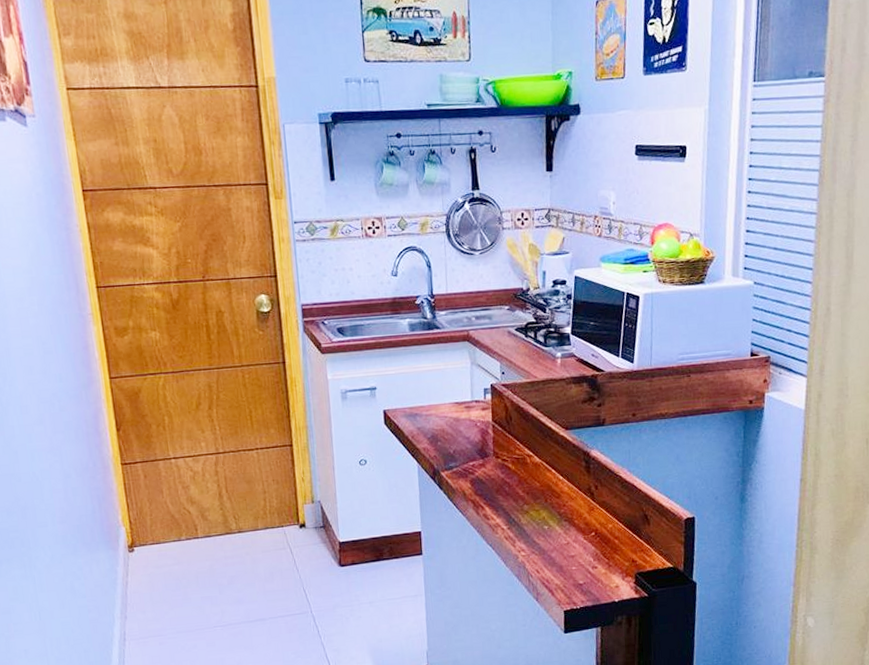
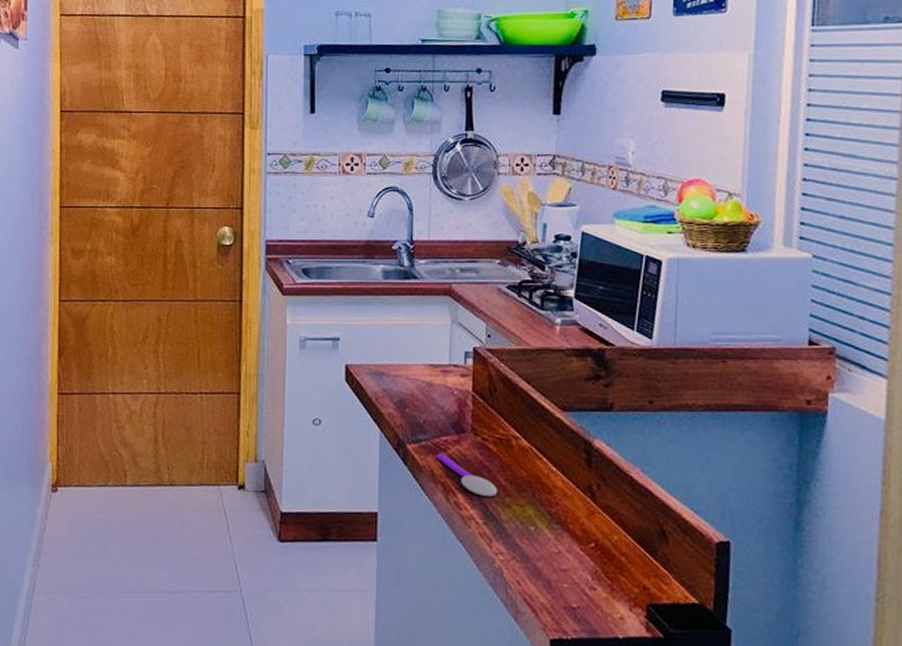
spoon: none [465,476,518,507] -> present [436,453,498,497]

